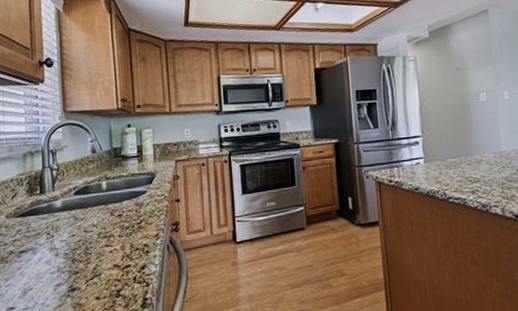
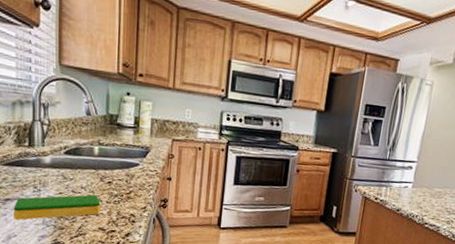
dish sponge: none [28,231,114,271] -> present [14,195,101,220]

